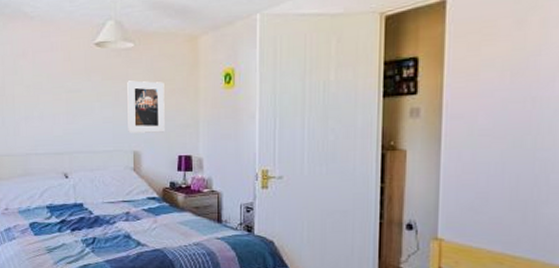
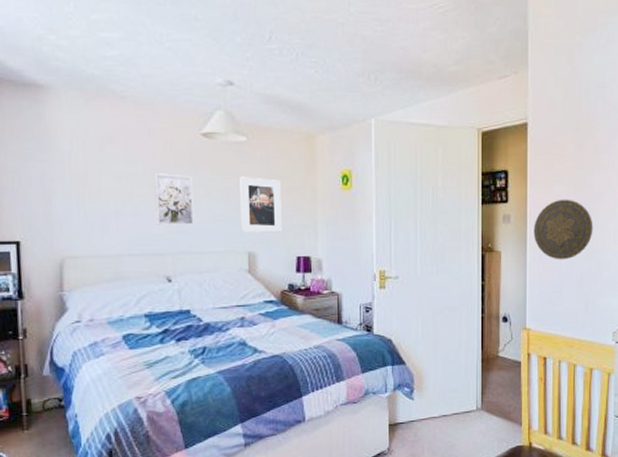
wall art: none [55,82,87,128] -> present [154,173,194,226]
decorative plate: none [451,86,538,160] -> present [534,199,593,260]

